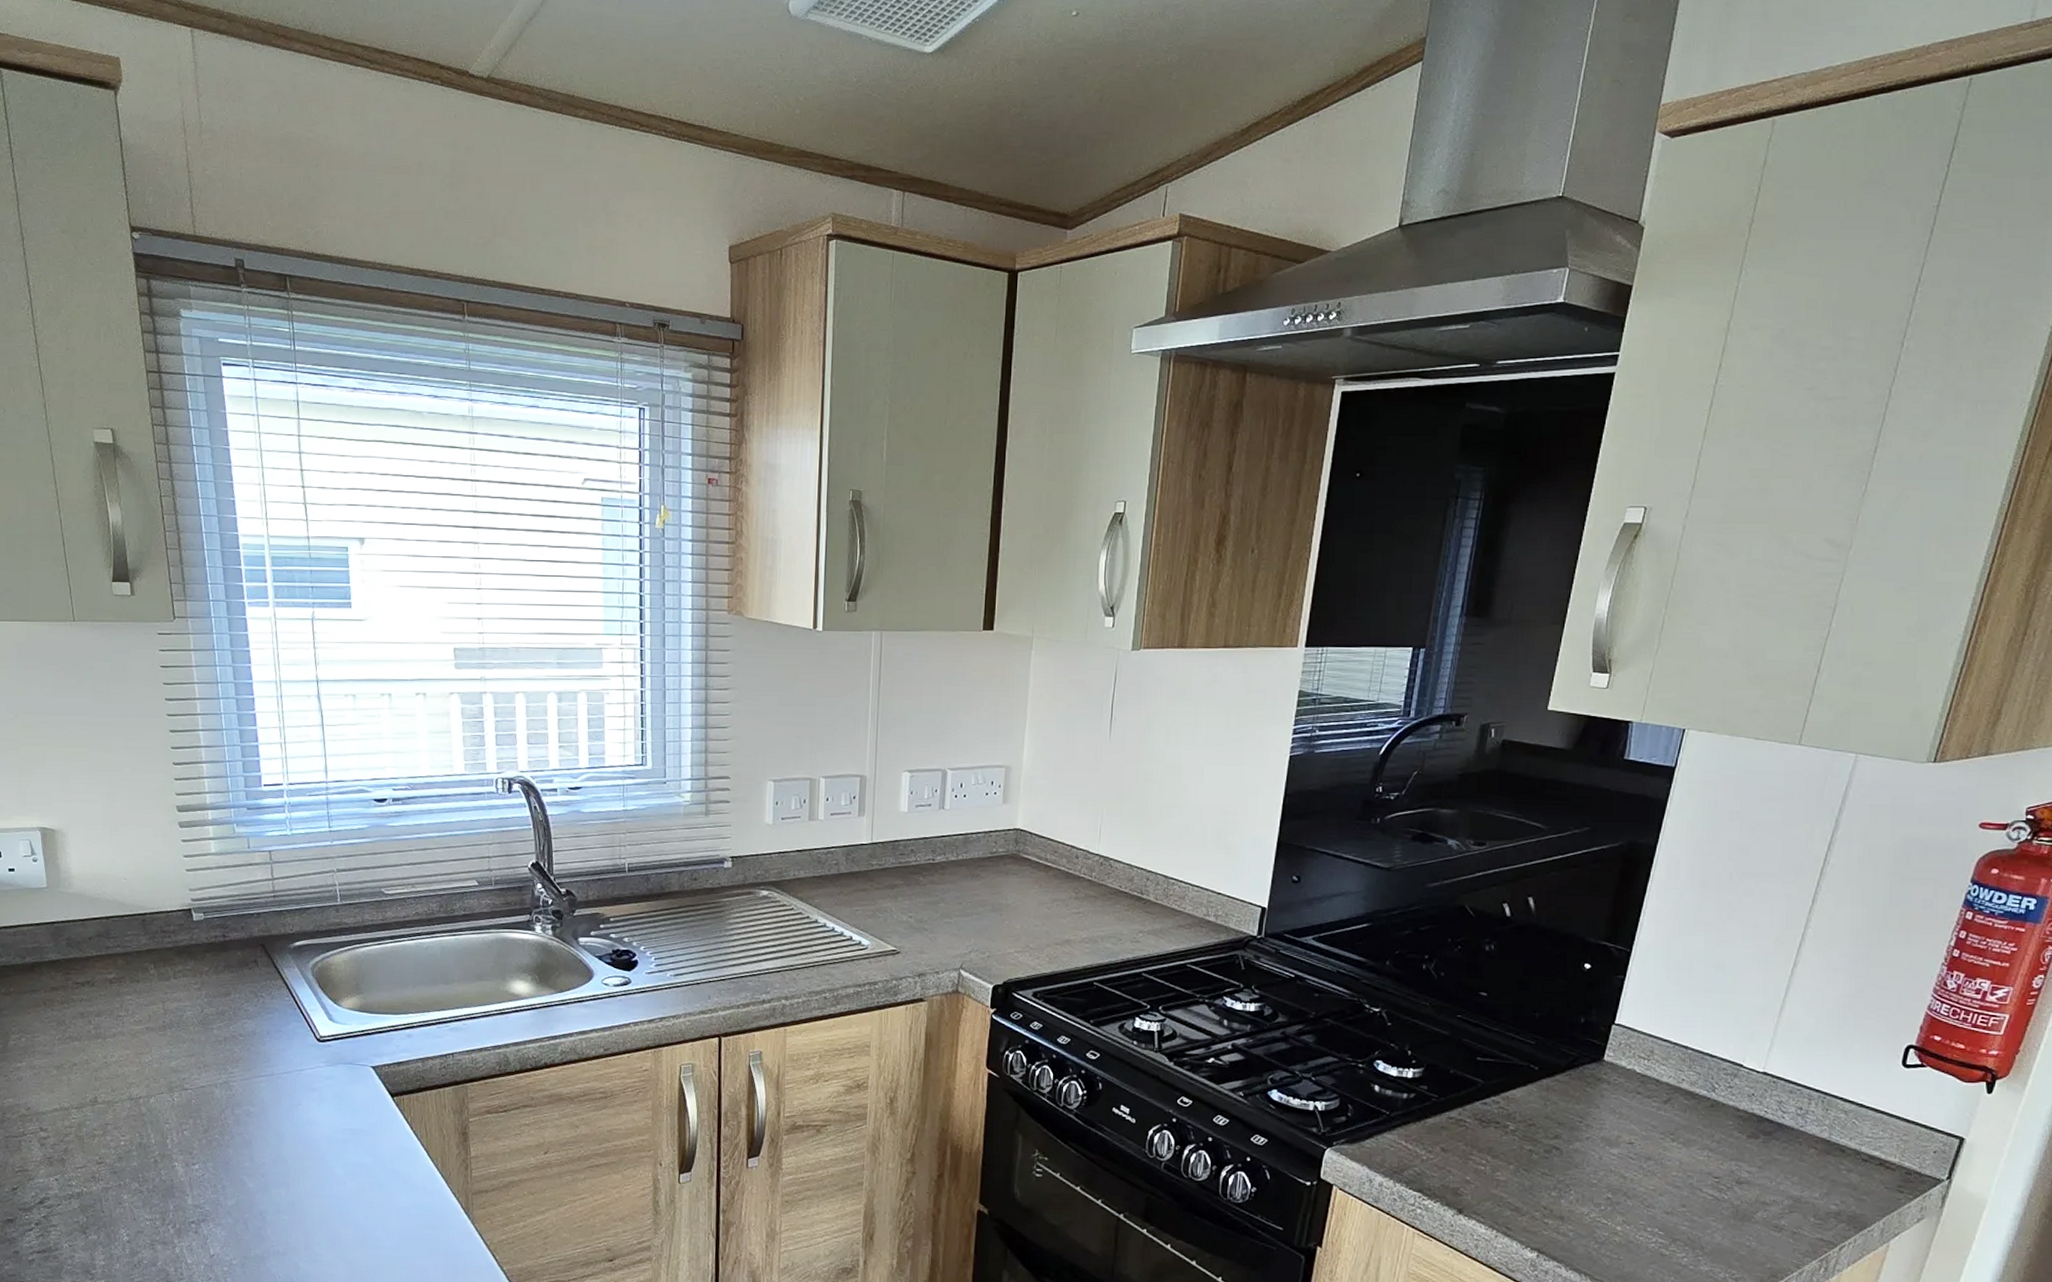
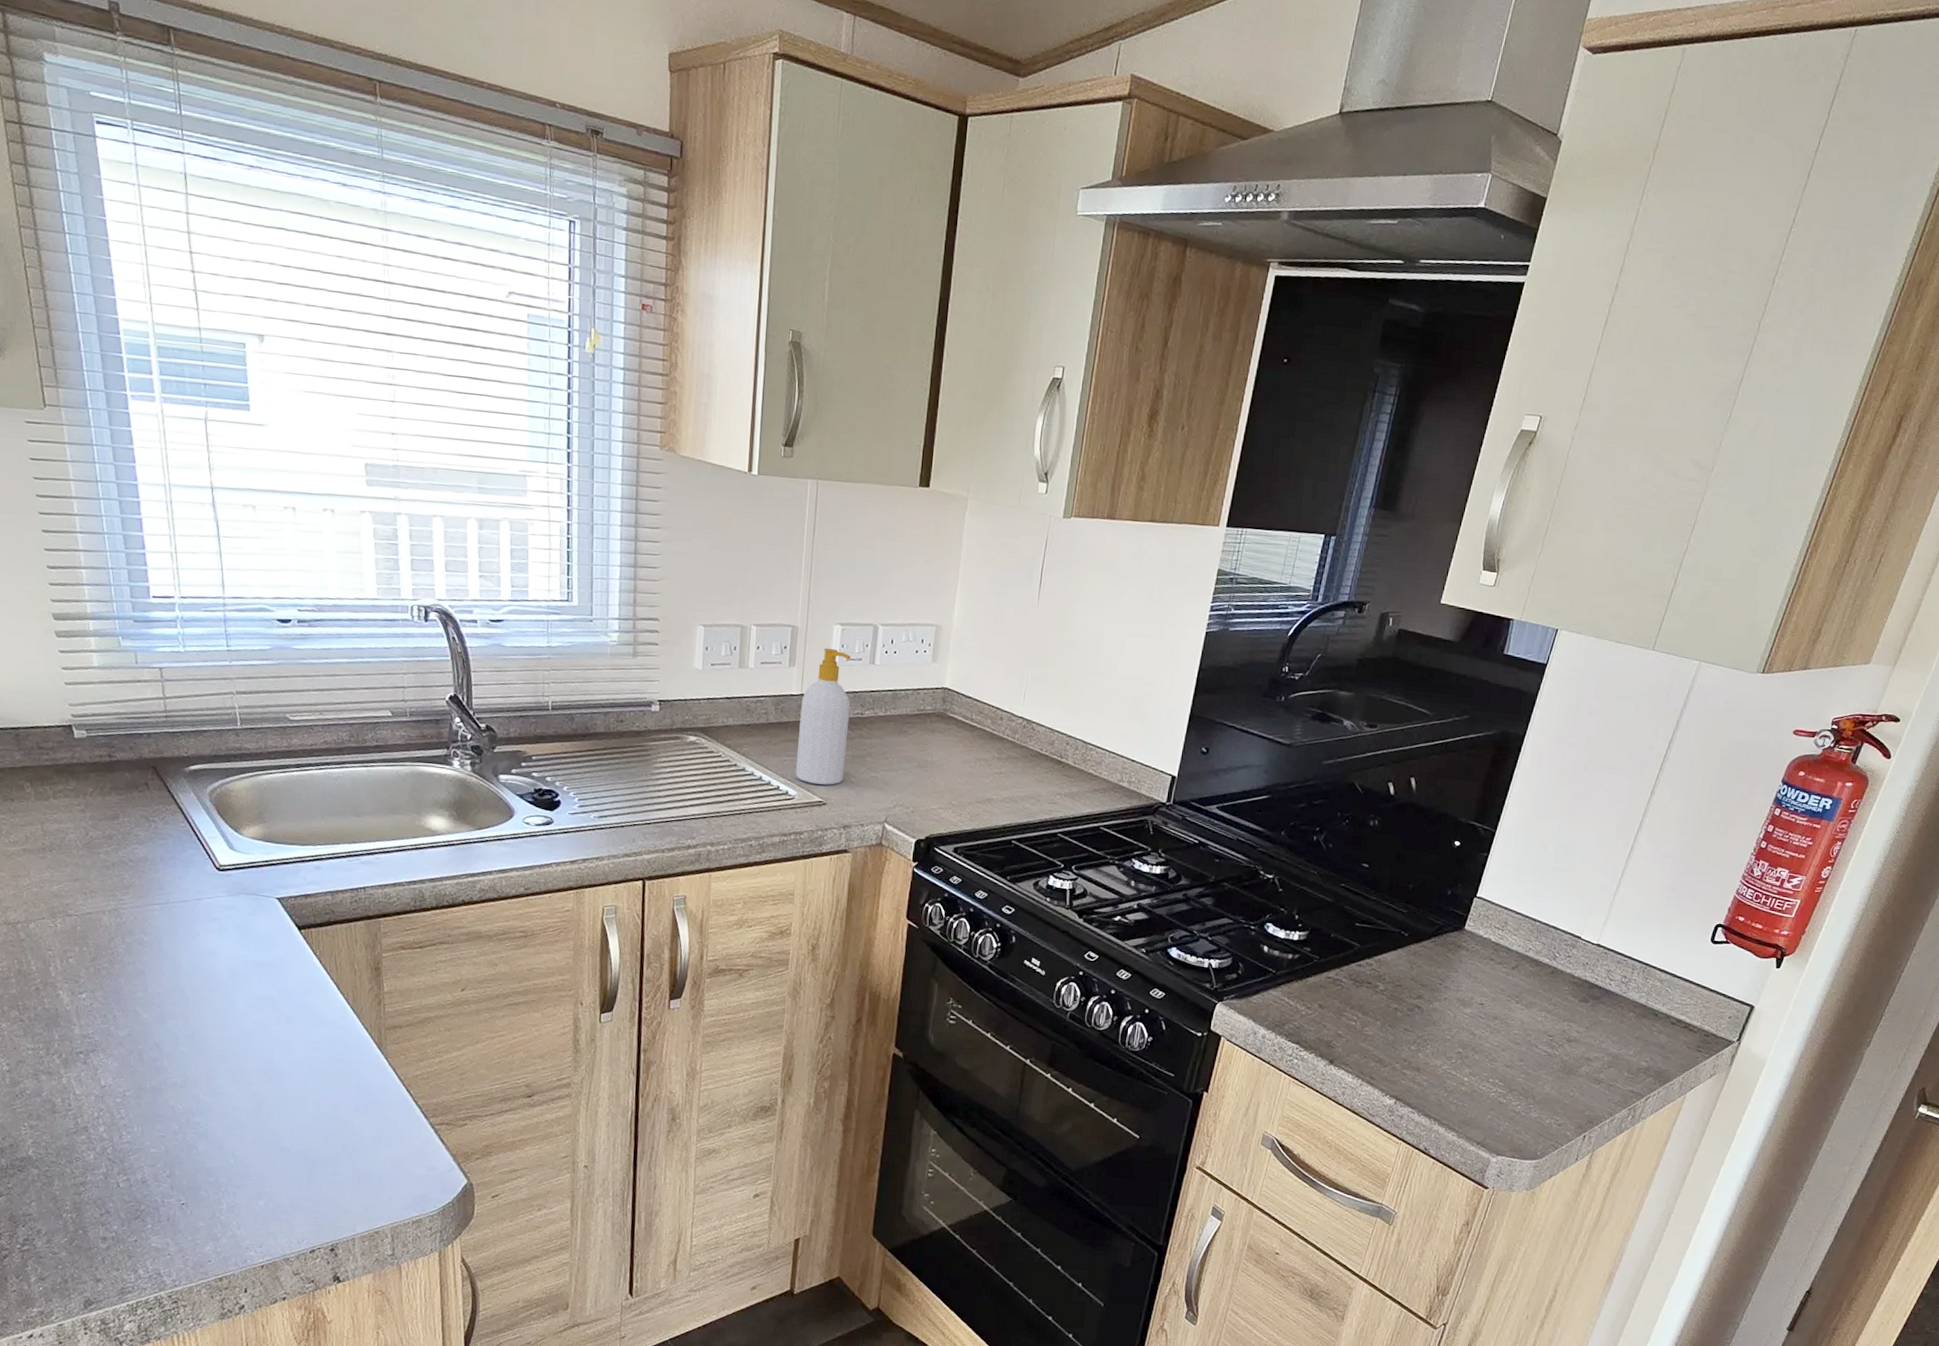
soap bottle: none [868,795,921,933] -> present [795,648,850,785]

